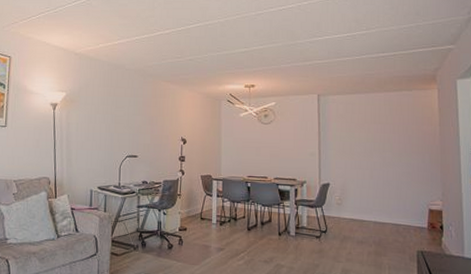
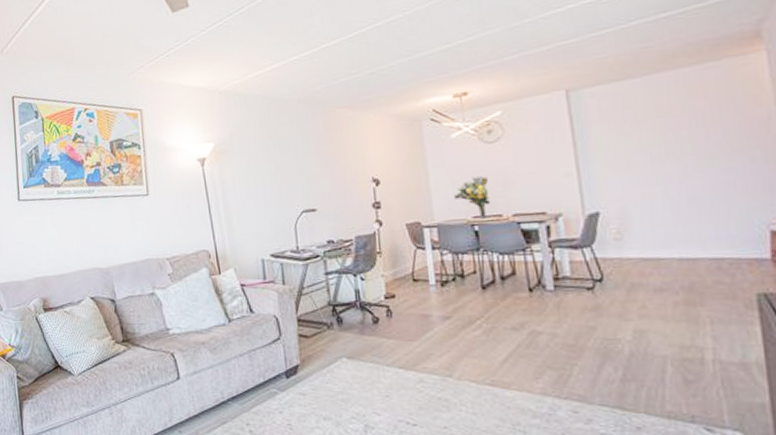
bouquet: none [236,147,261,179] -> present [453,176,491,221]

